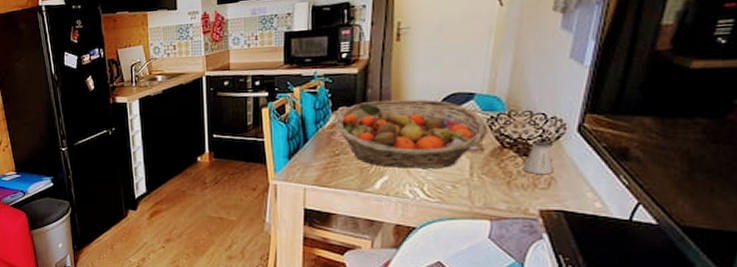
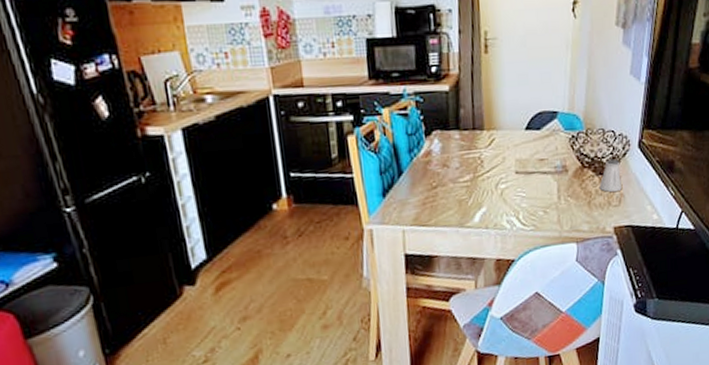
fruit basket: present [336,99,487,168] -> none [430,119,570,197]

